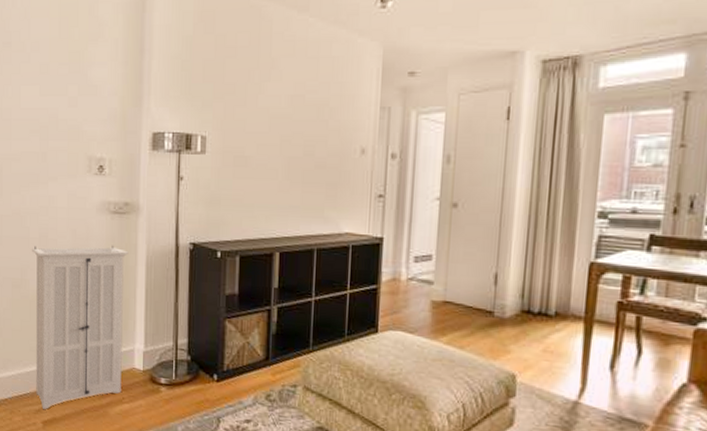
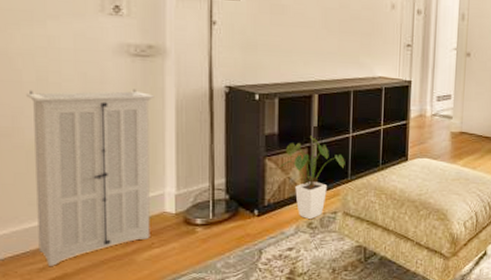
house plant: none [240,298,307,391] -> present [280,136,345,220]

